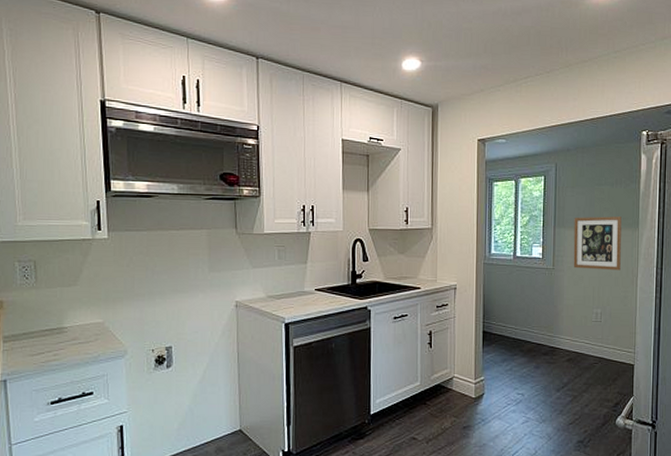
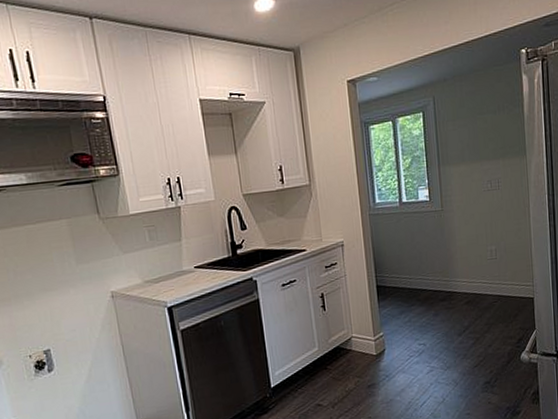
wall art: present [573,216,622,271] -> none [458,145,511,207]

